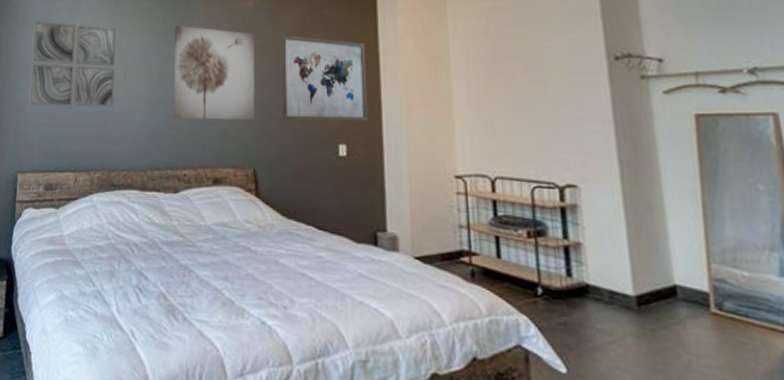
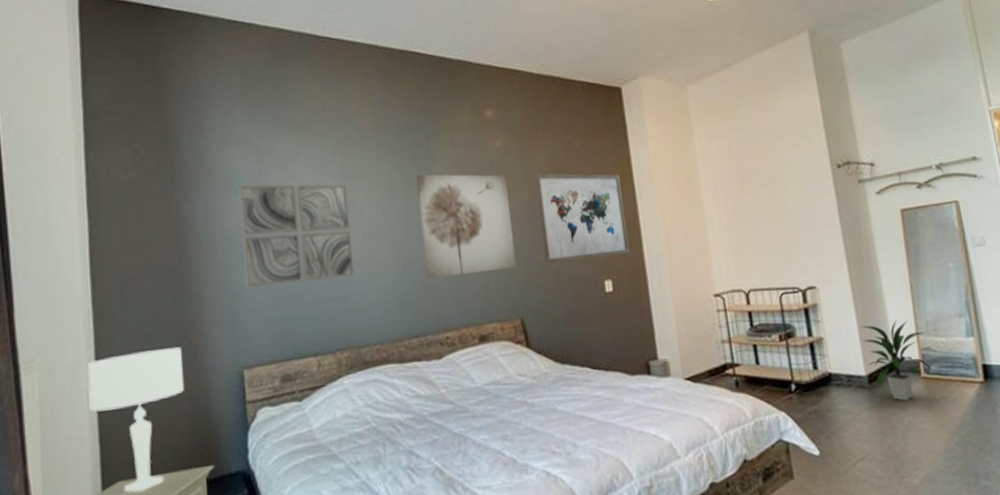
indoor plant: none [631,238,729,336] -> present [860,319,934,401]

